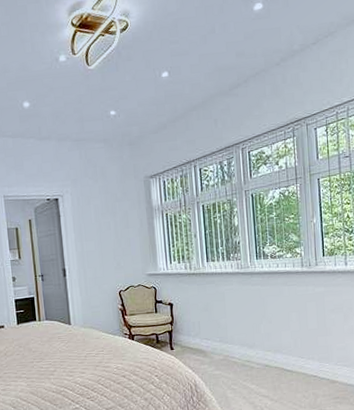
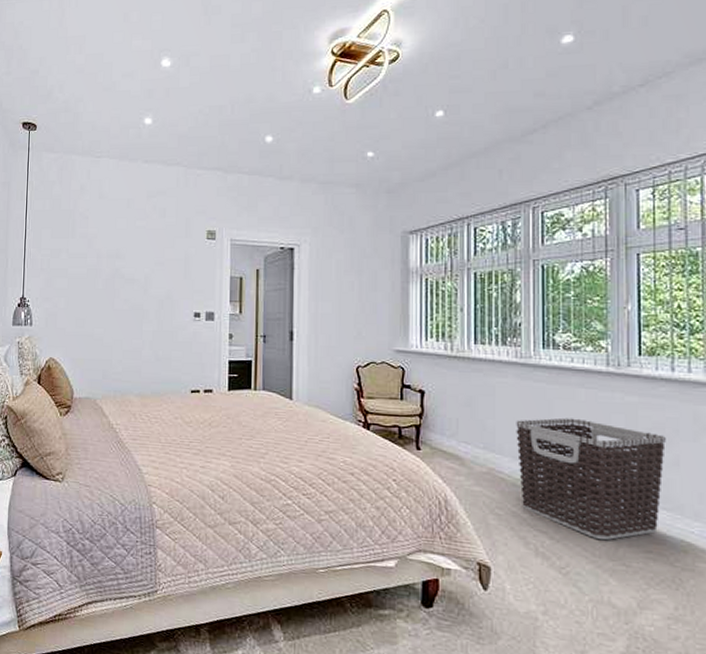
clothes hamper: none [241,309,344,396] -> present [516,417,666,541]

